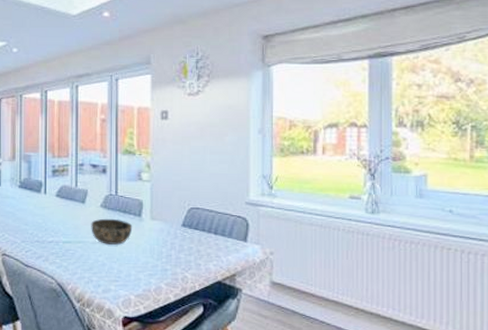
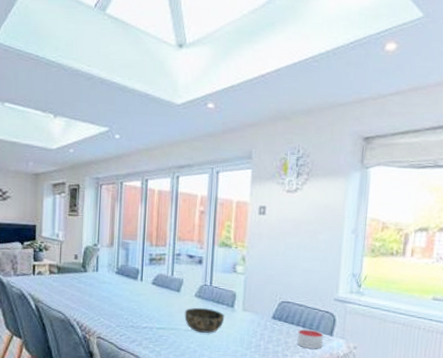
candle: none [210,235,237,257] -> present [297,329,323,349]

